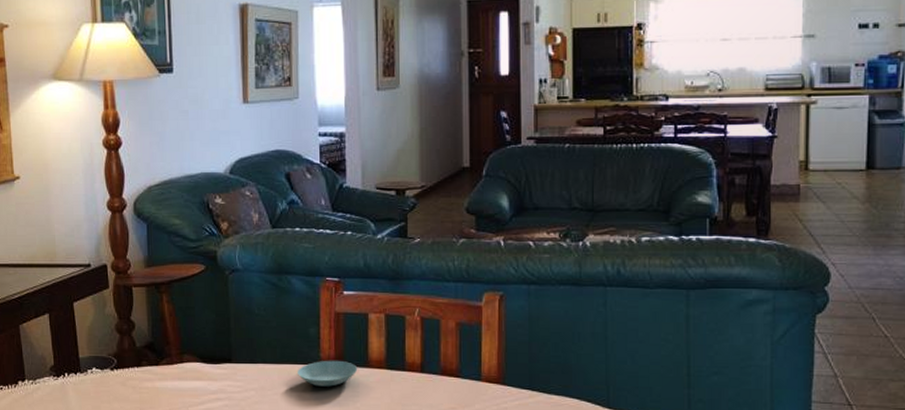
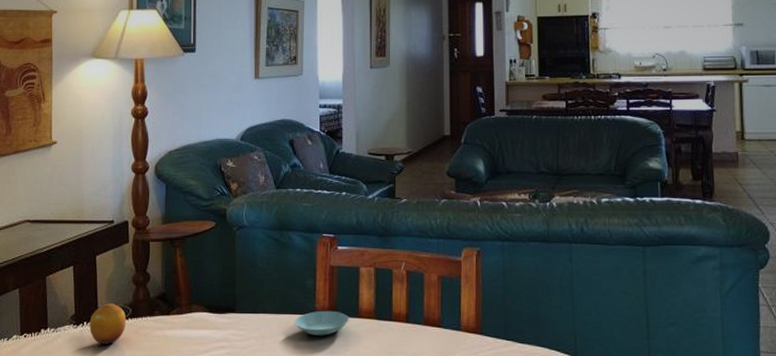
fruit: none [71,353,112,397] -> present [89,303,126,345]

